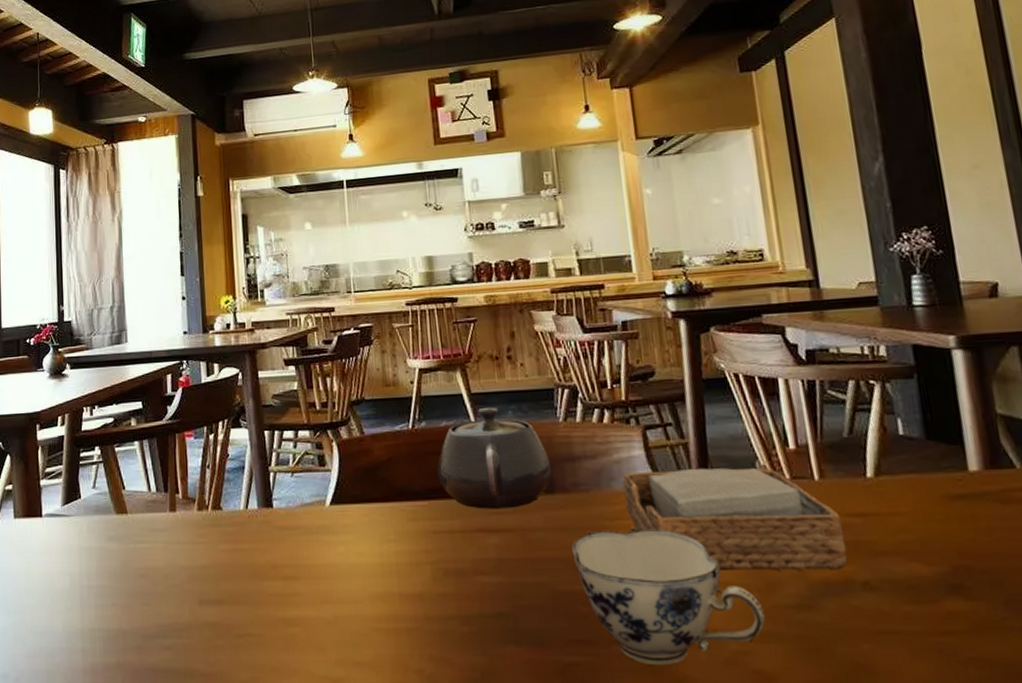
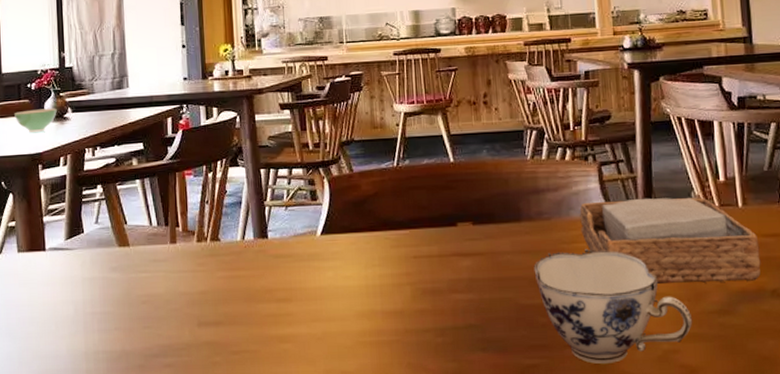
bowl: none [13,364,55,391] -> present [14,108,57,134]
teapot: present [437,407,553,509] -> none [418,146,520,236]

